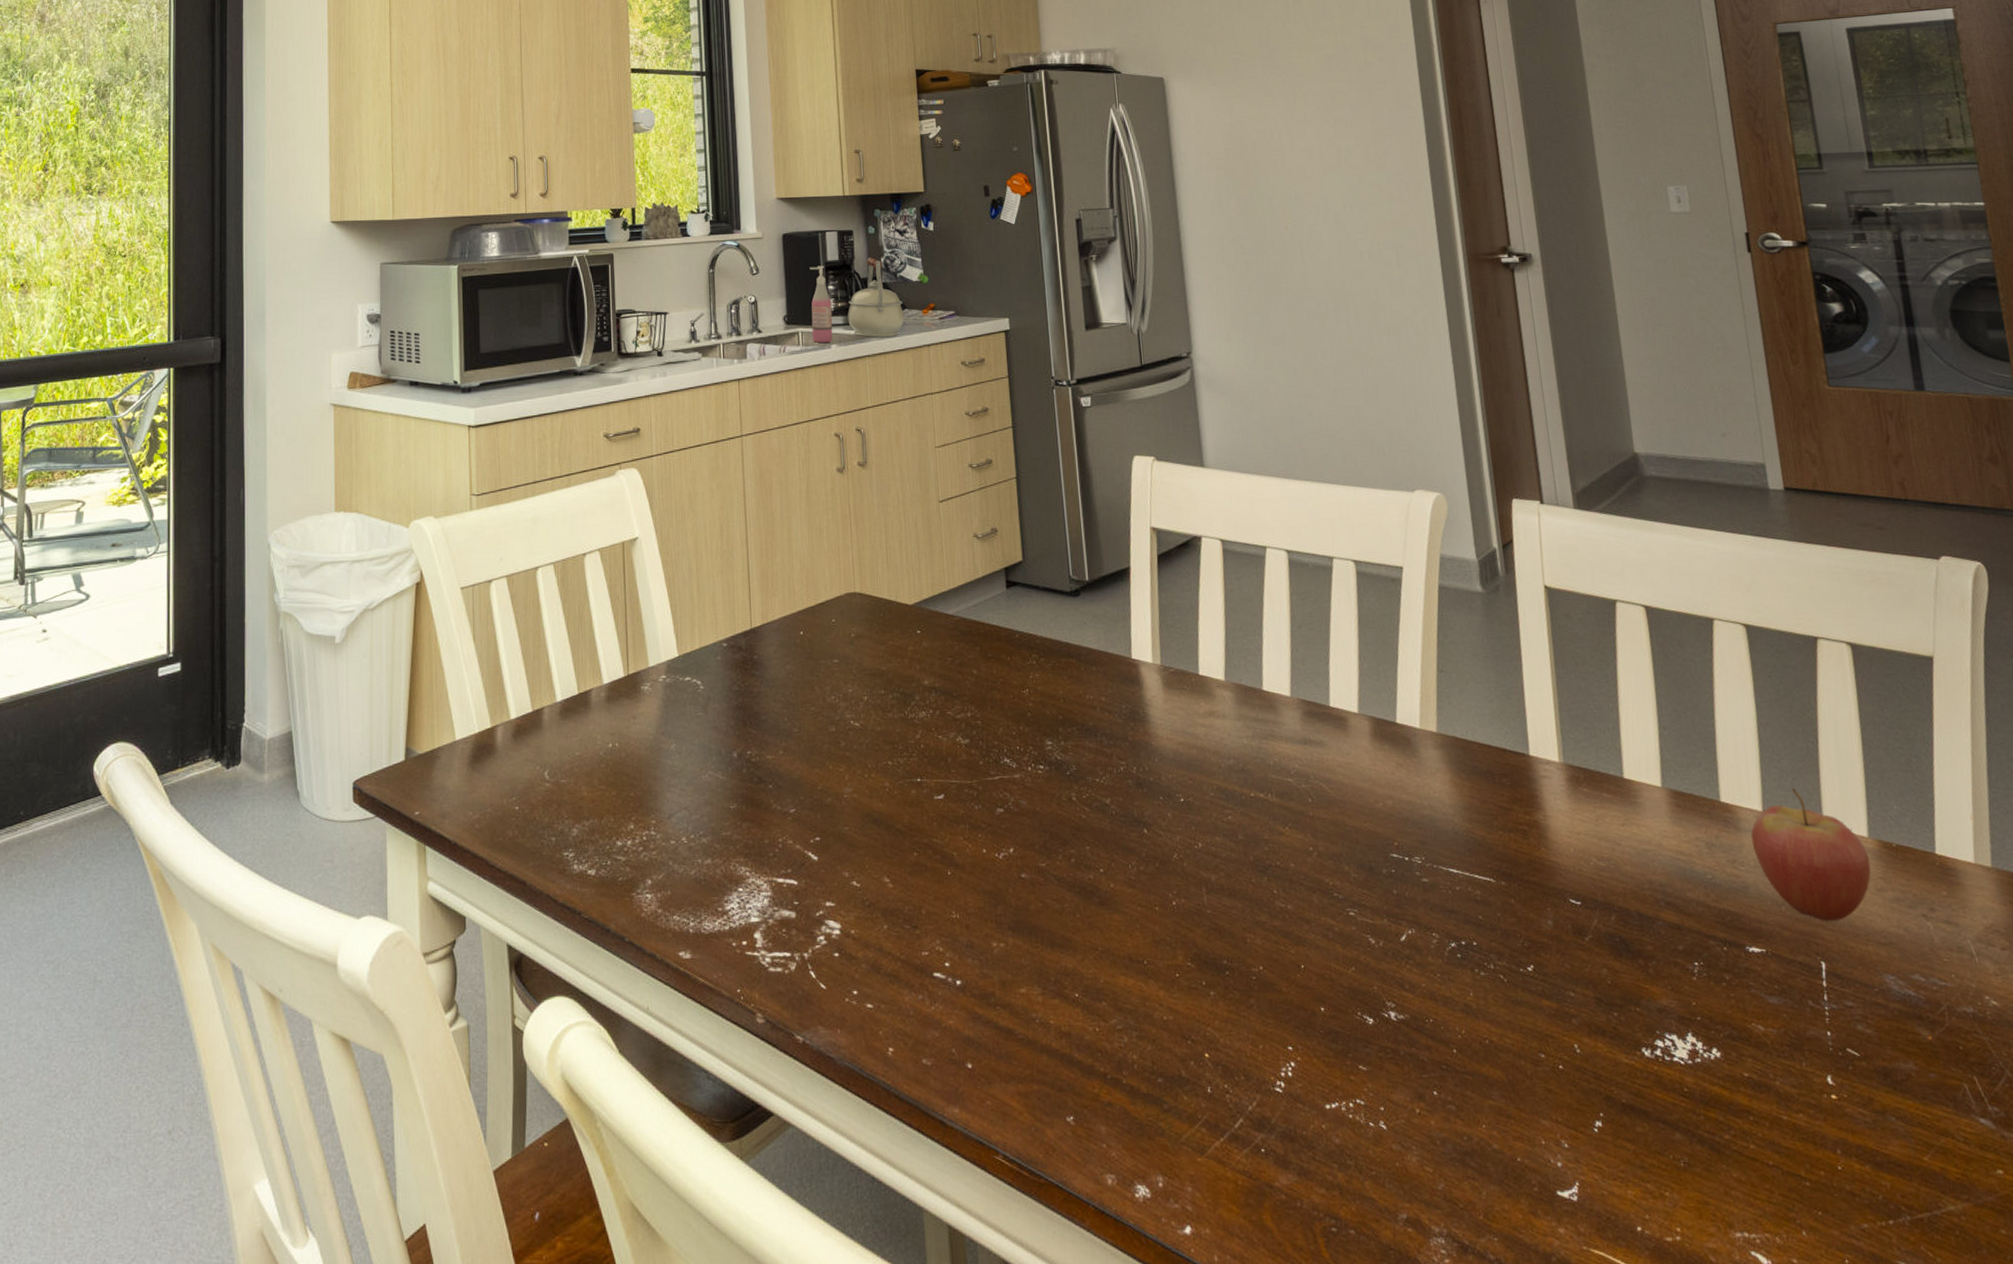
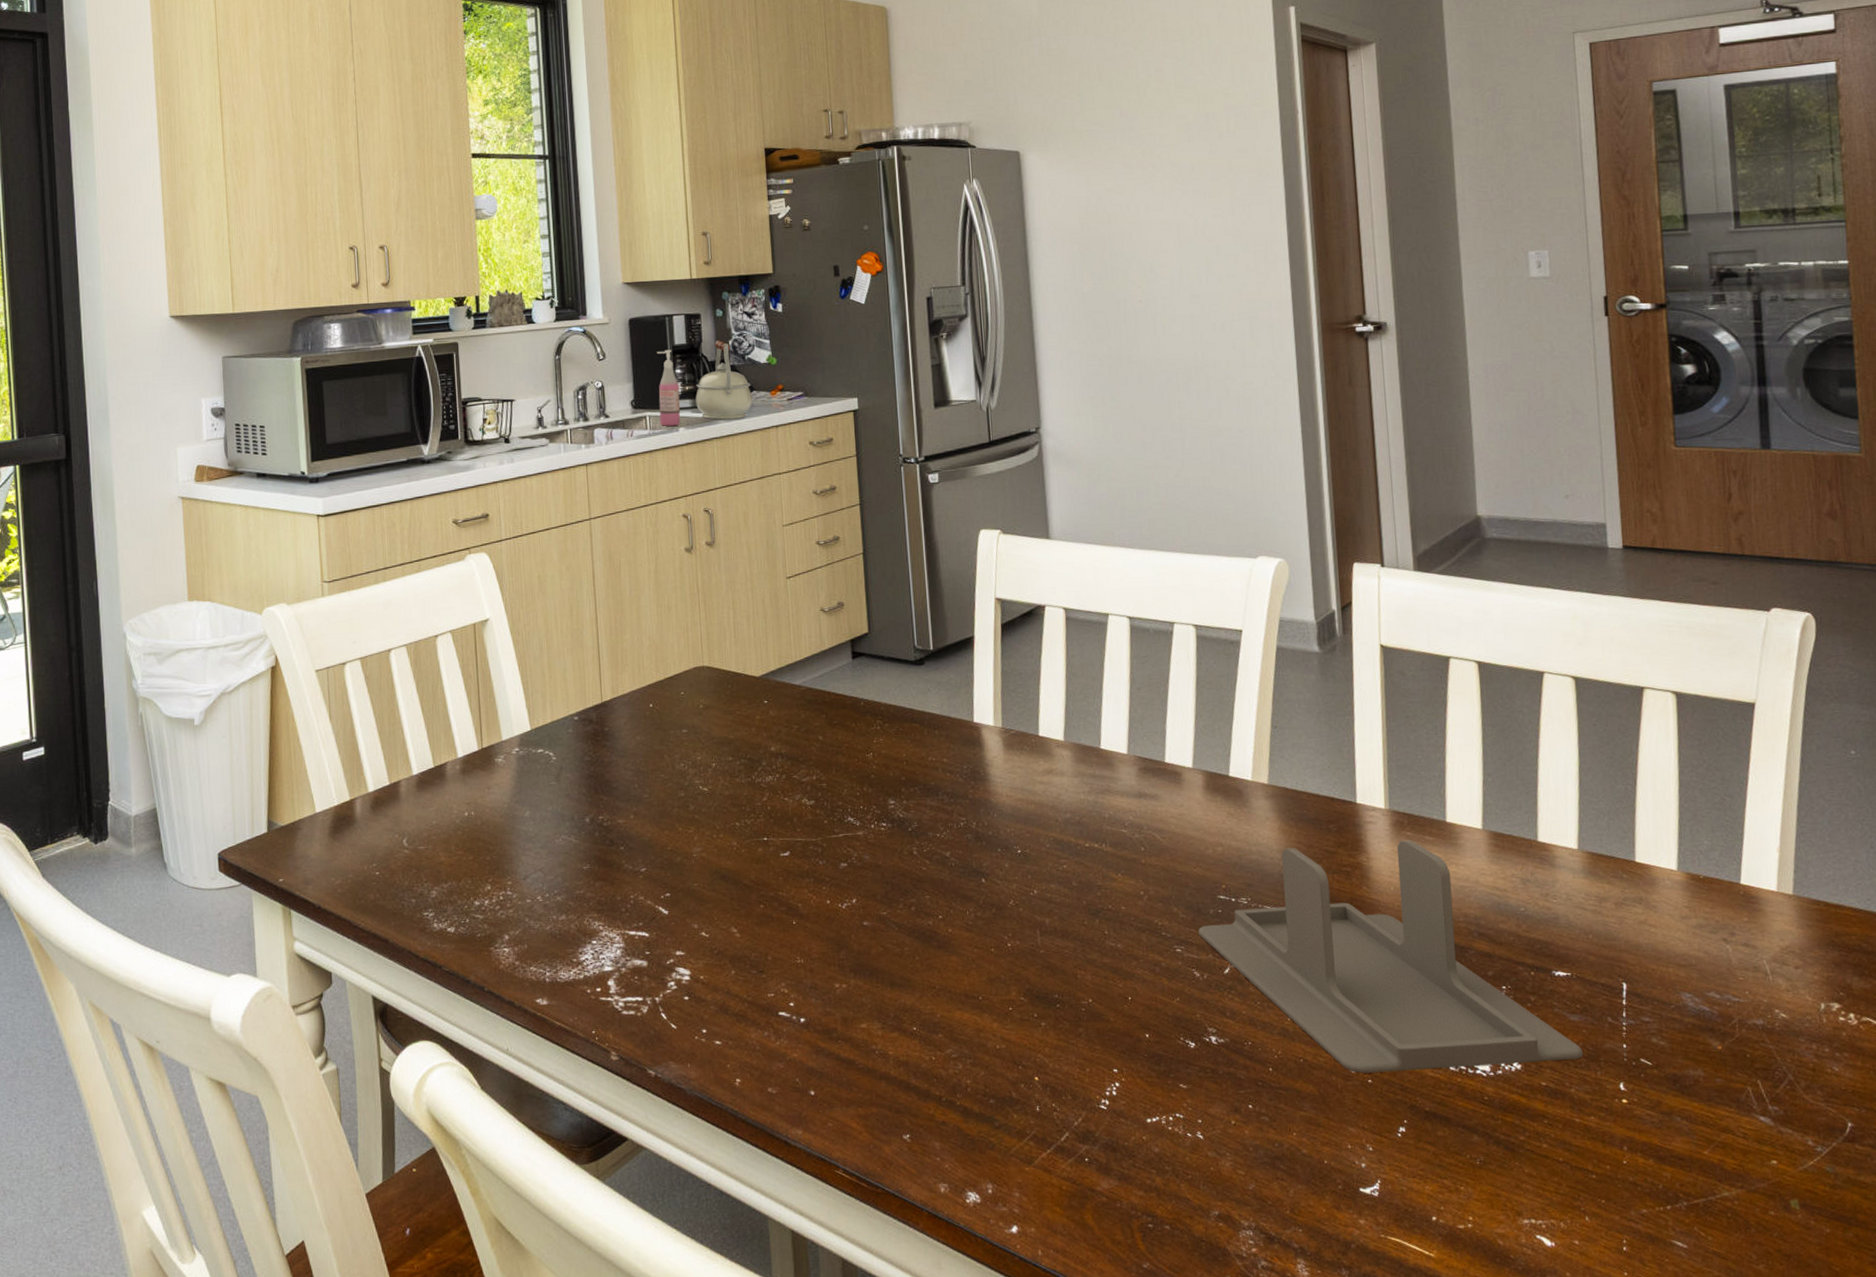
napkin holder: none [1371,797,1786,1058] -> present [1198,840,1584,1074]
fruit: present [1751,787,1871,922] -> none [1565,826,1677,948]

